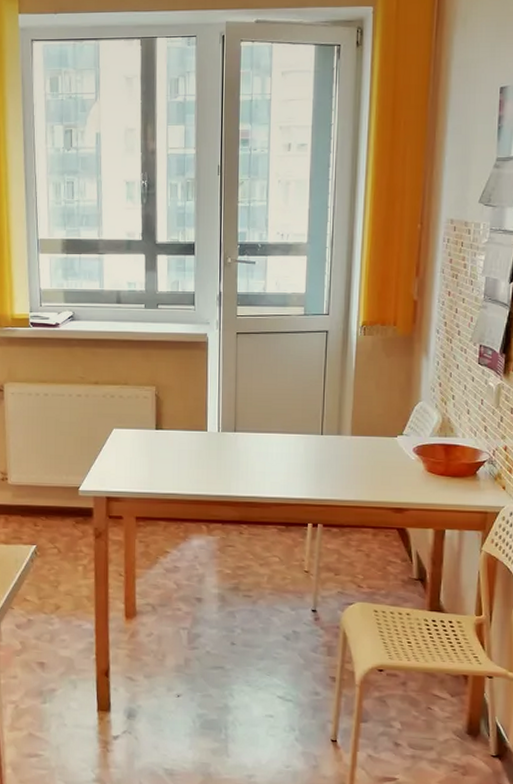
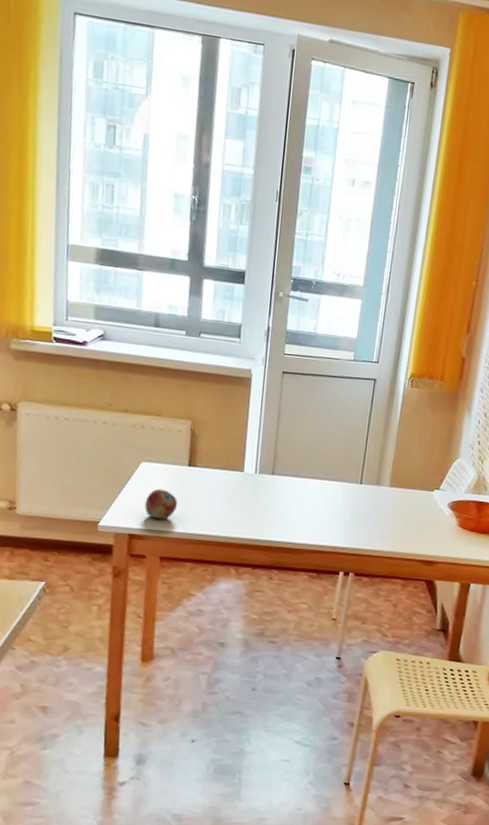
fruit: none [119,452,149,482] -> present [144,488,178,520]

